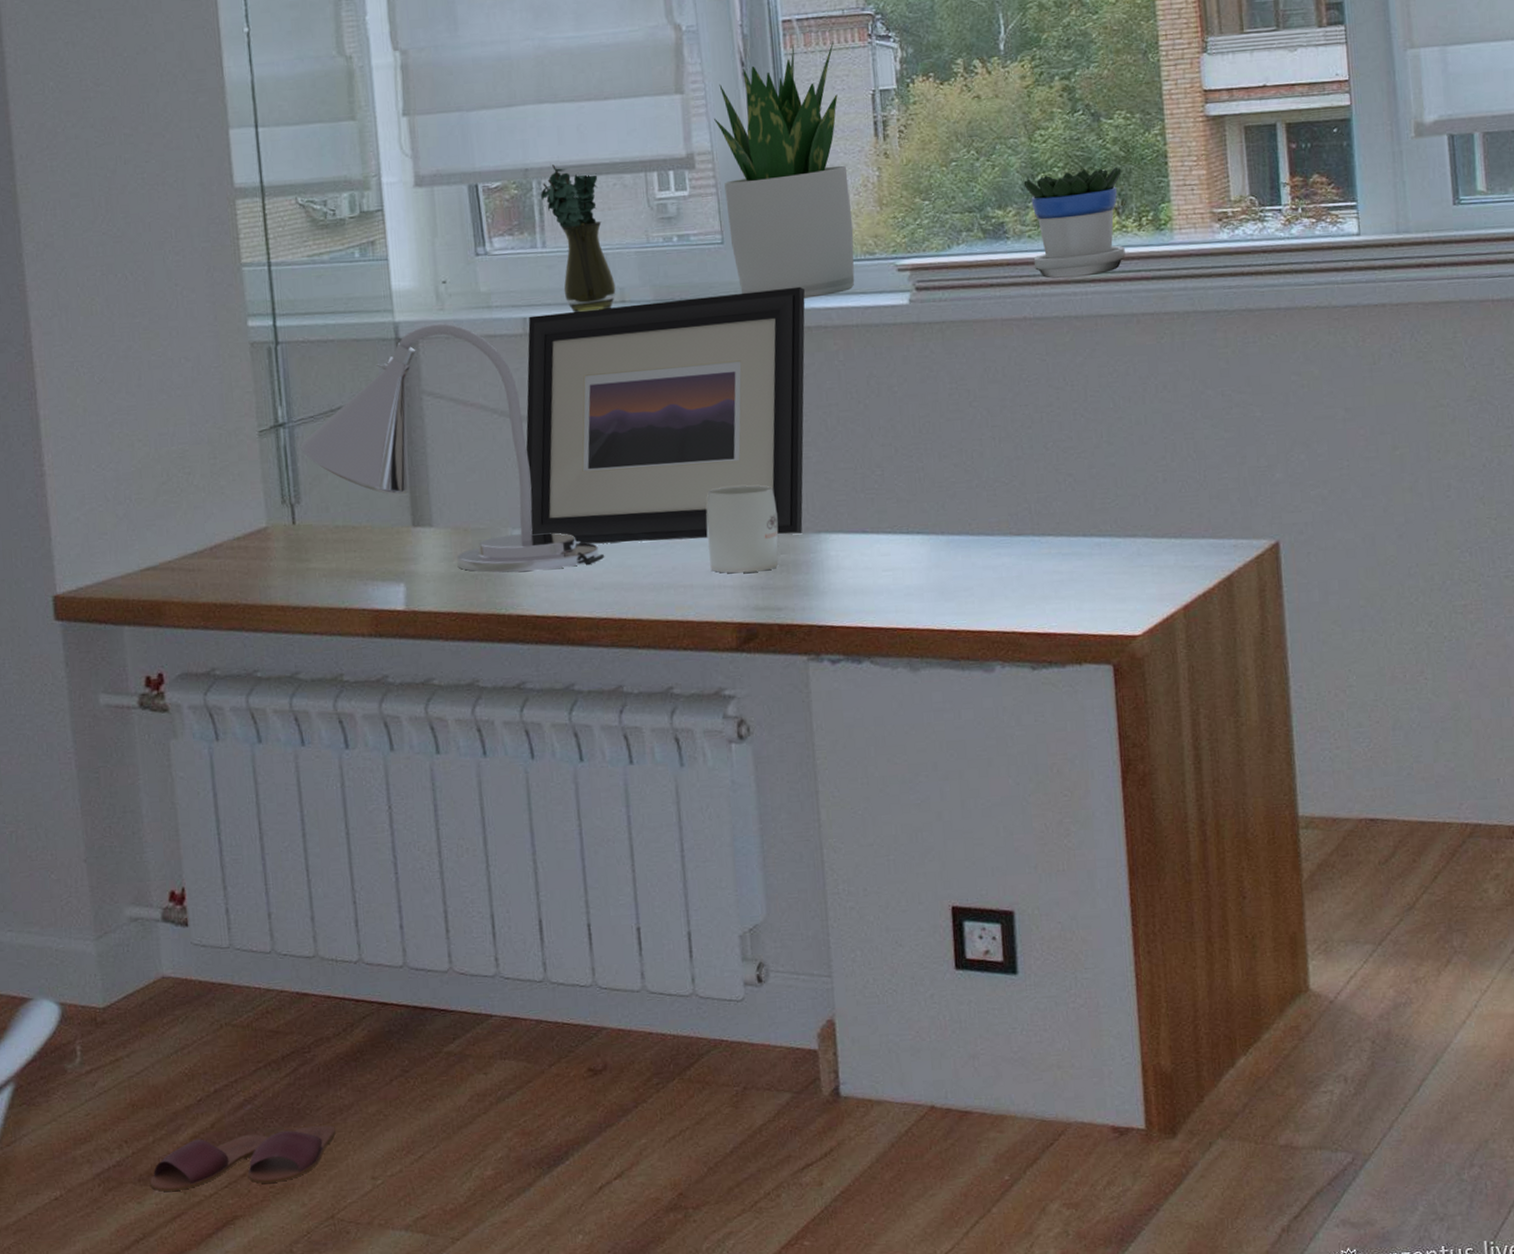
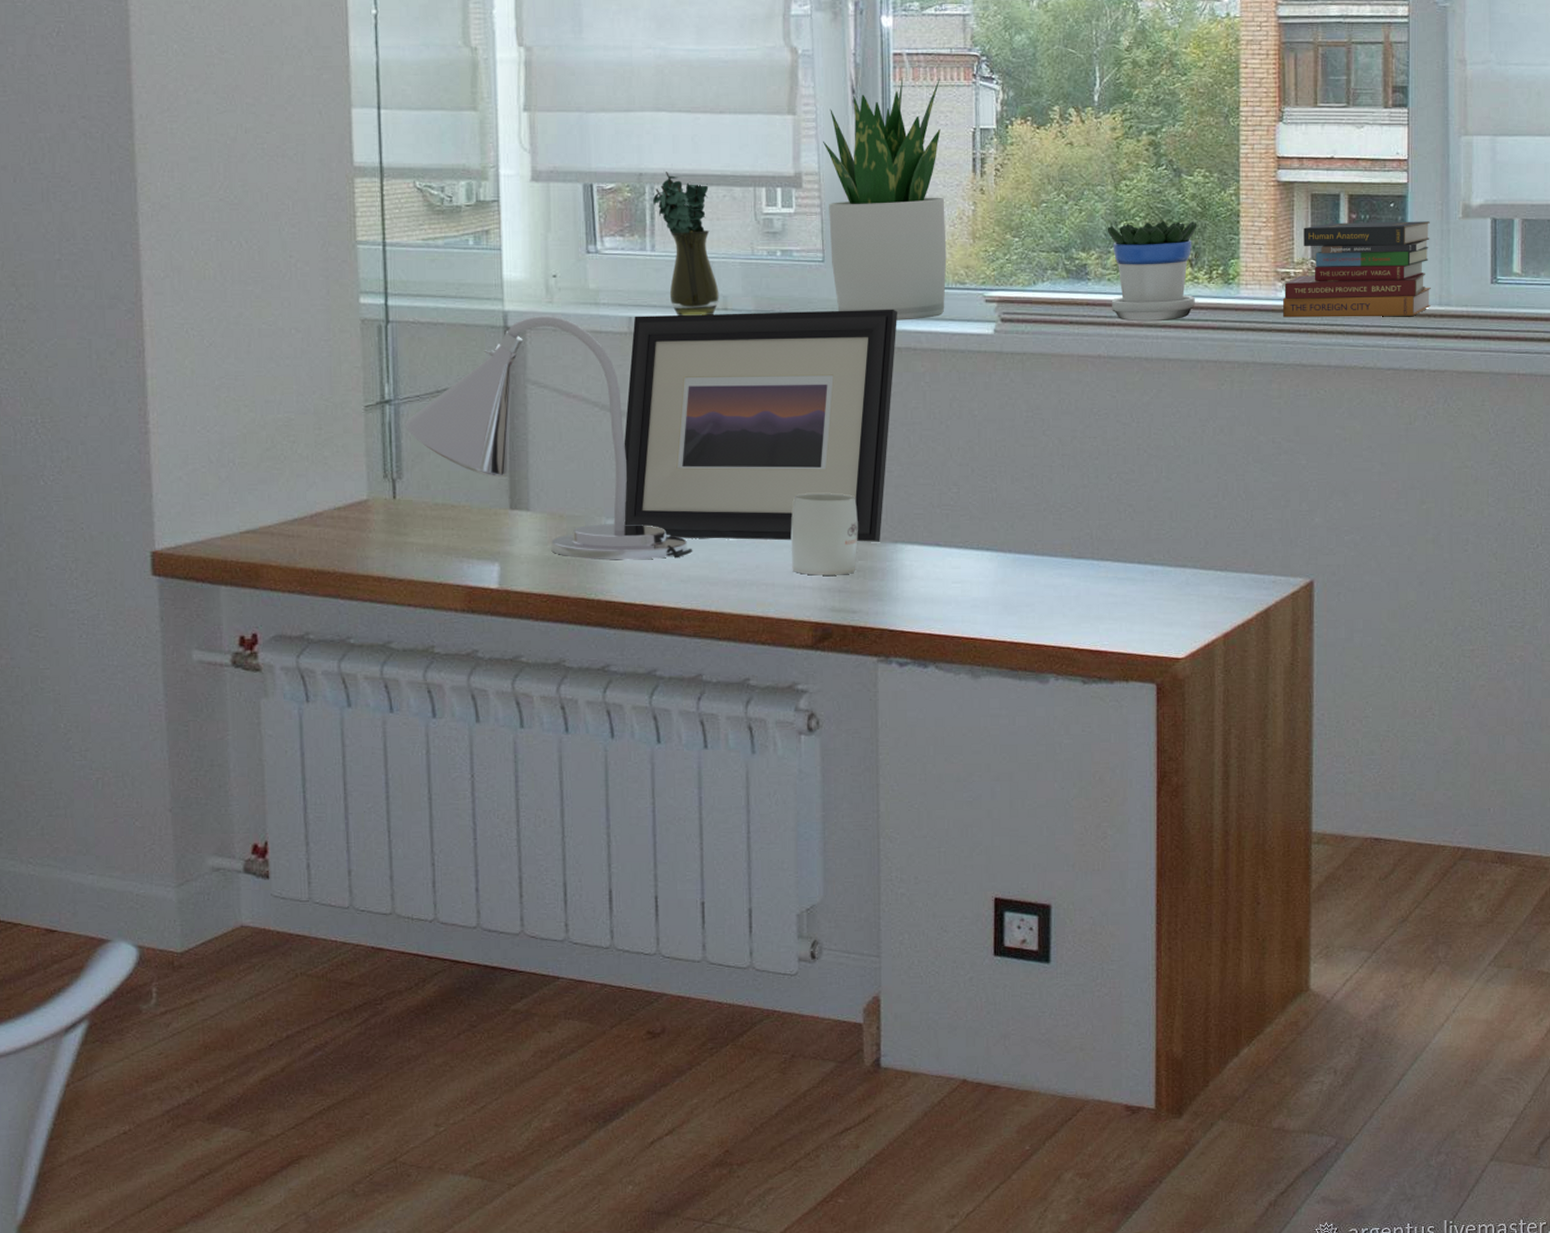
slippers: present [150,1125,336,1192] -> none [218,1073,402,1130]
books: none [1222,144,1387,261] -> present [1283,221,1431,318]

